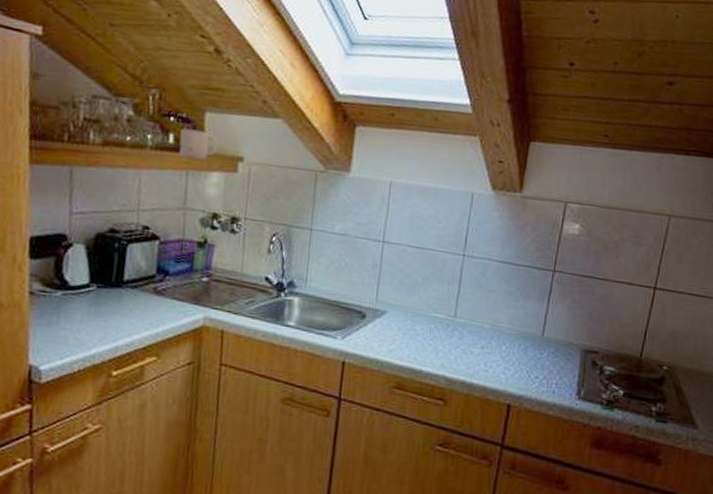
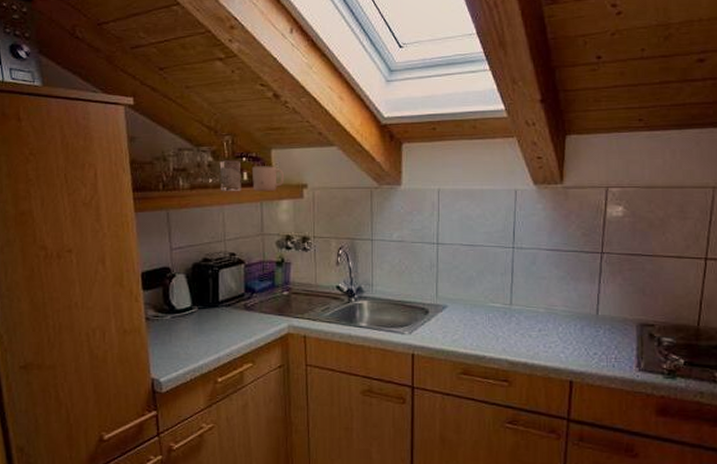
jar: none [139,115,168,155] -> present [219,159,241,191]

